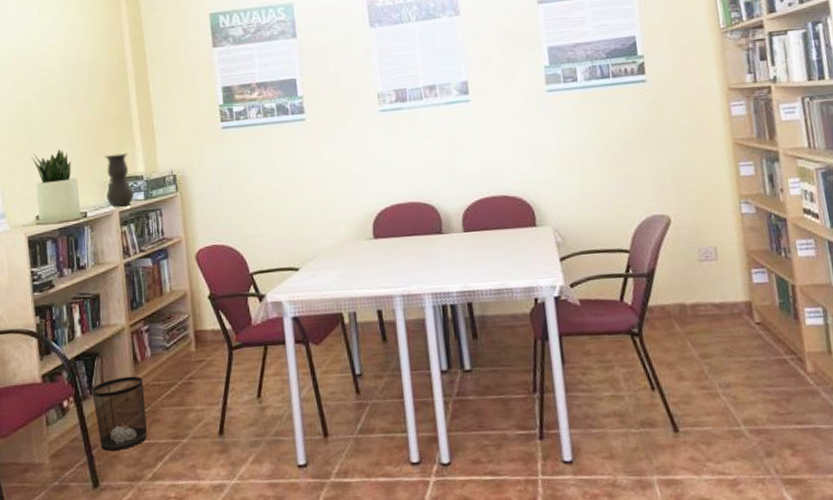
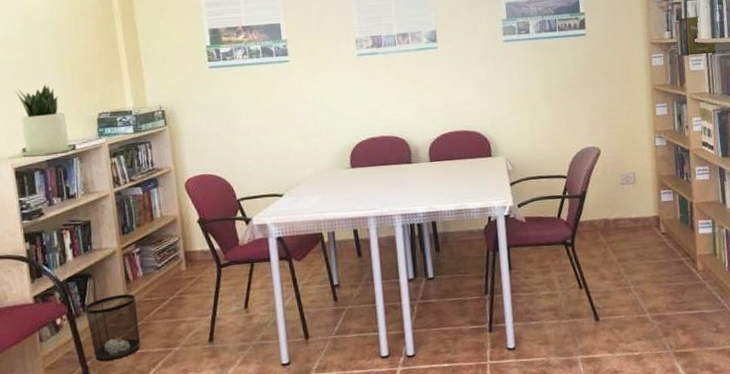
vase: present [104,153,135,209] -> none [91,89,124,141]
books: none [758,54,814,103] -> present [674,16,716,56]

